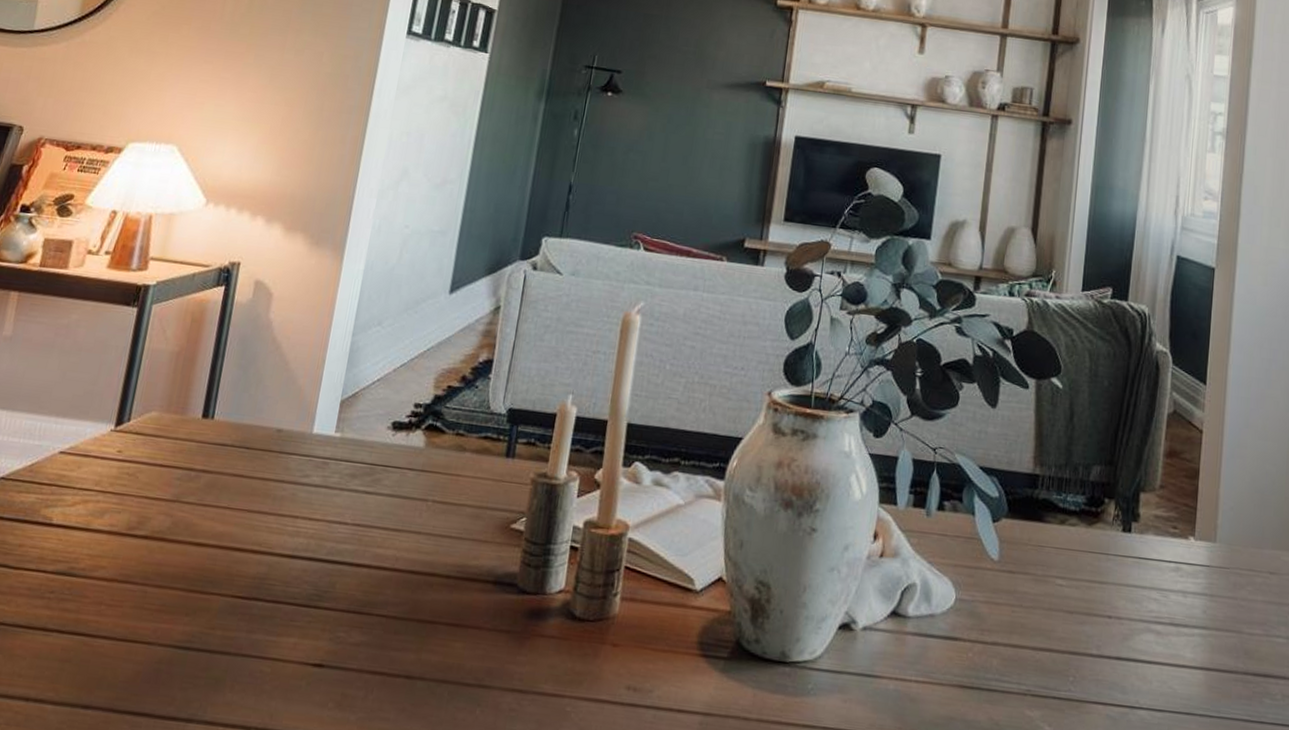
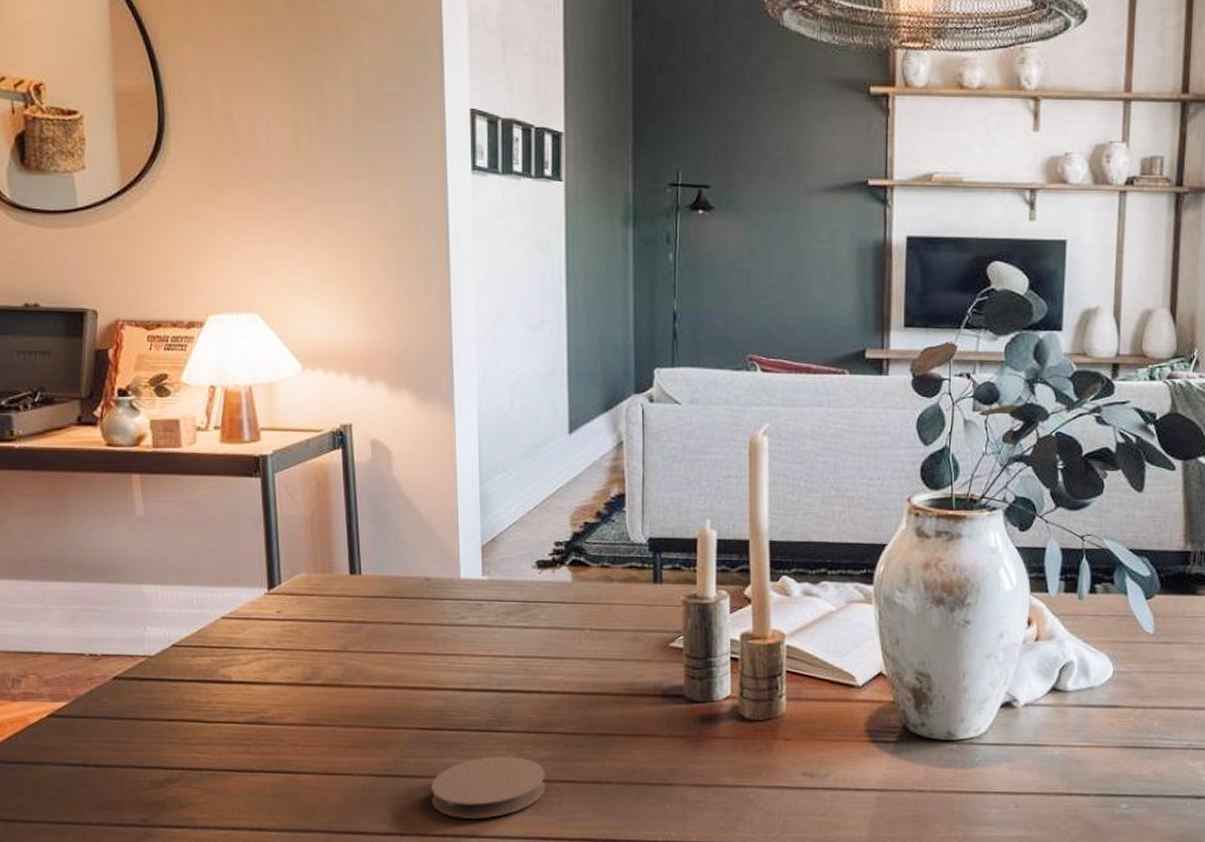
coaster: none [228,635,357,710] -> present [430,755,546,820]

